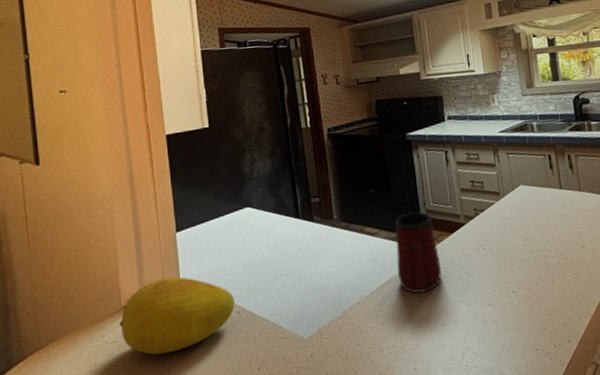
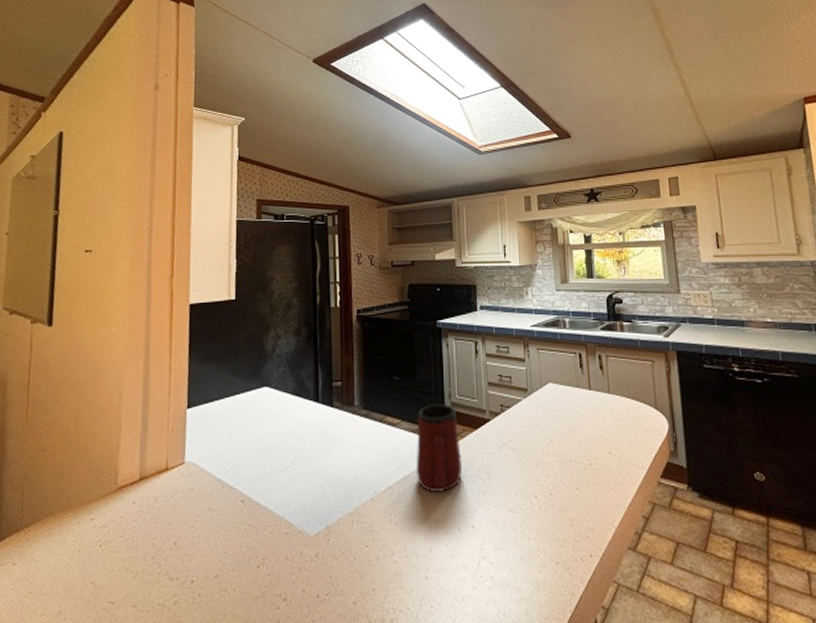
fruit: present [119,277,236,355] -> none [112,458,241,544]

